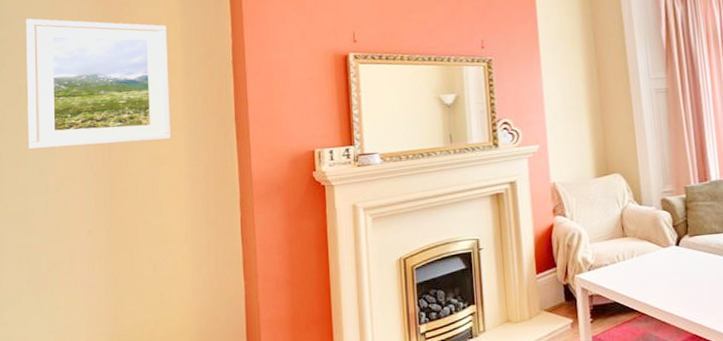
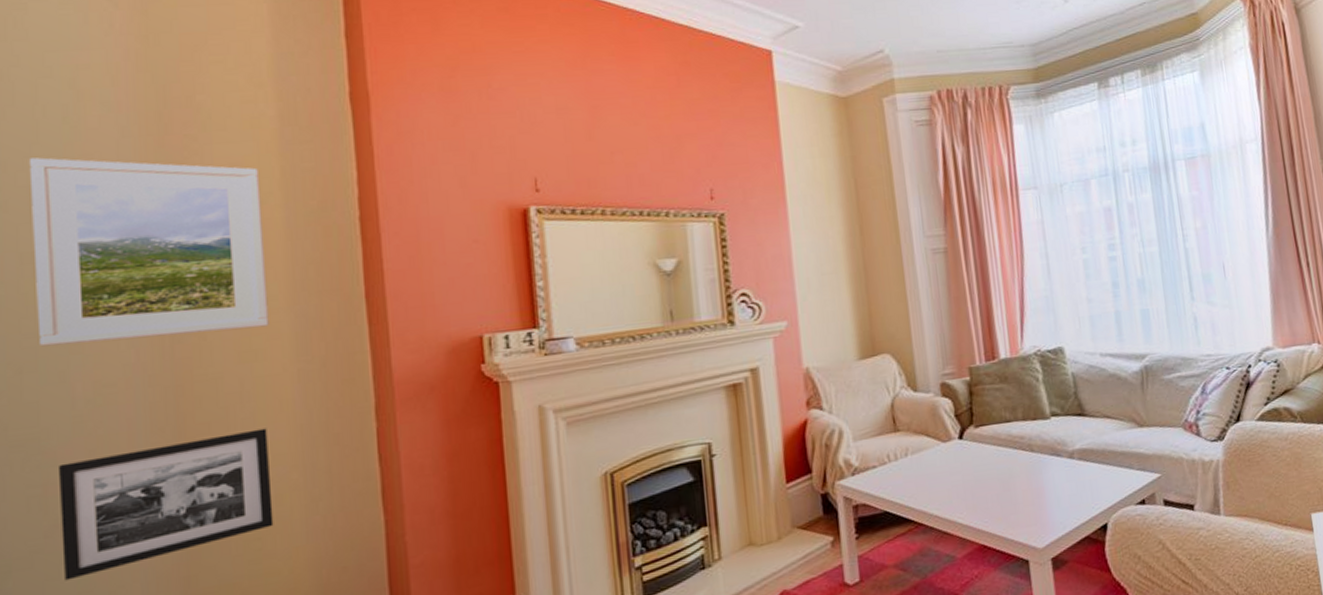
picture frame: none [37,213,171,315] -> present [57,428,274,581]

